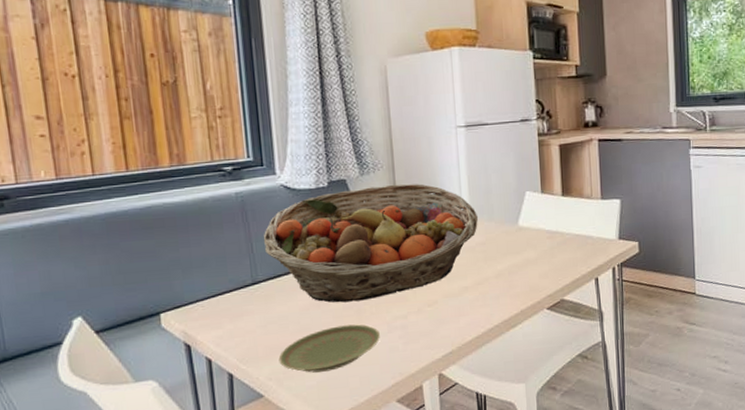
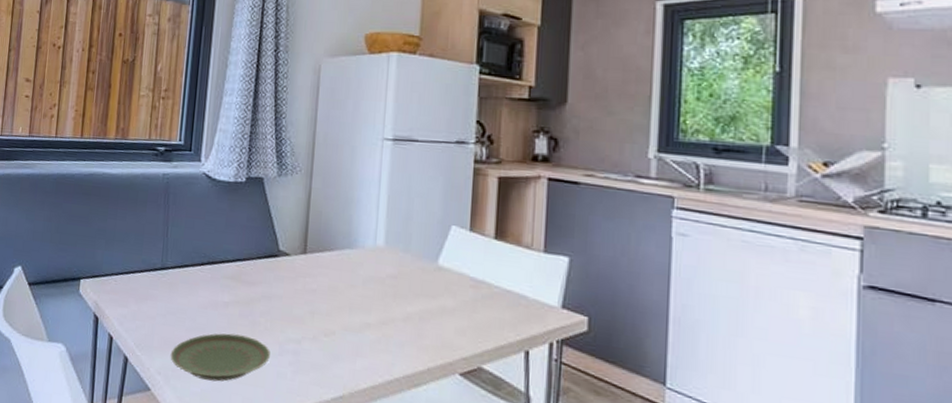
fruit basket: present [263,184,479,303] -> none [178,189,394,313]

